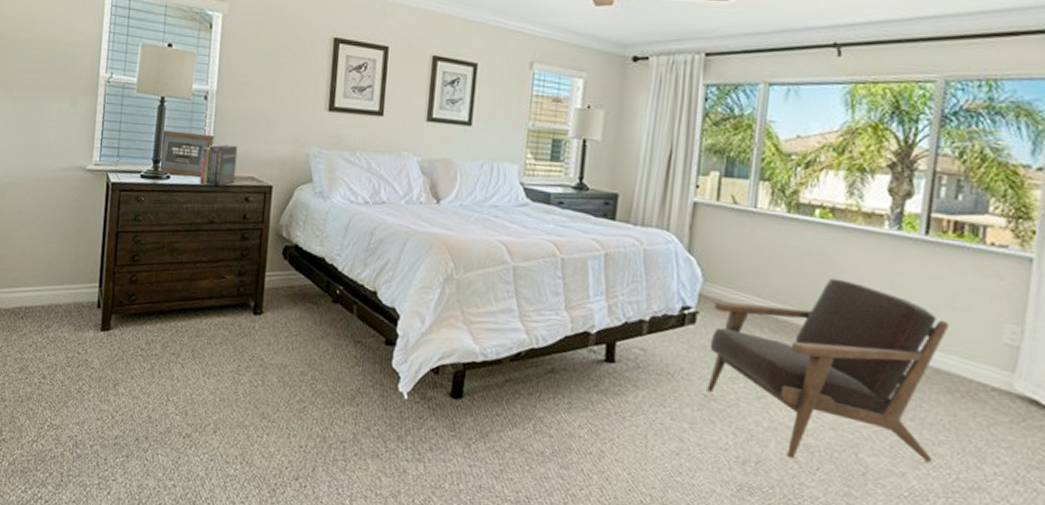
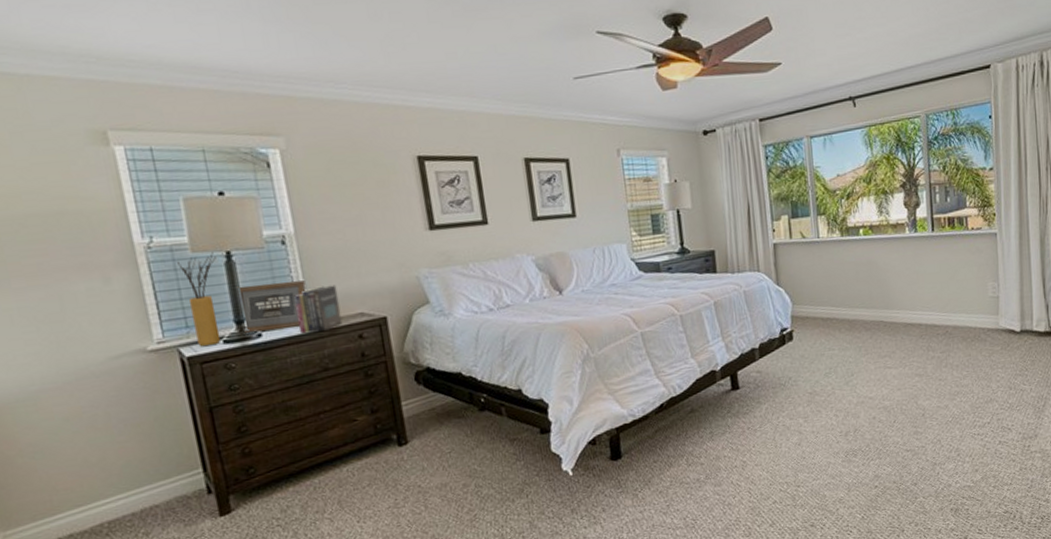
vase: none [122,94,153,177] -> present [177,251,221,347]
armchair: present [707,278,950,462] -> none [803,278,962,420]

